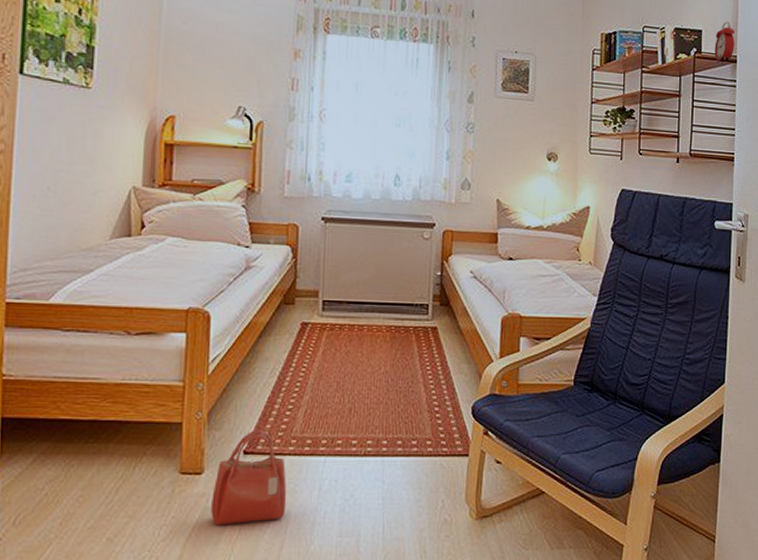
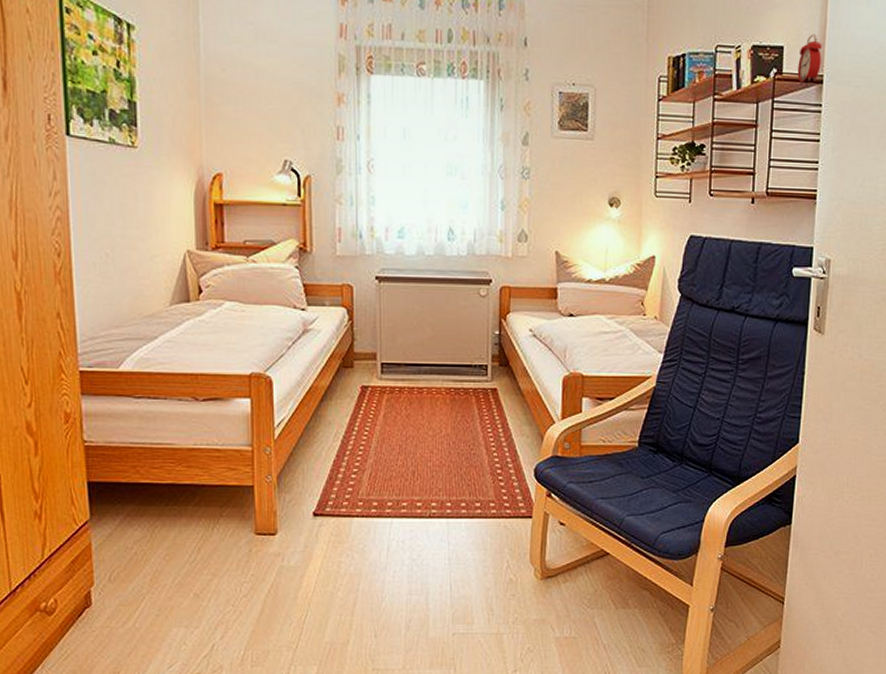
handbag: present [211,430,287,526] -> none [287,493,357,583]

